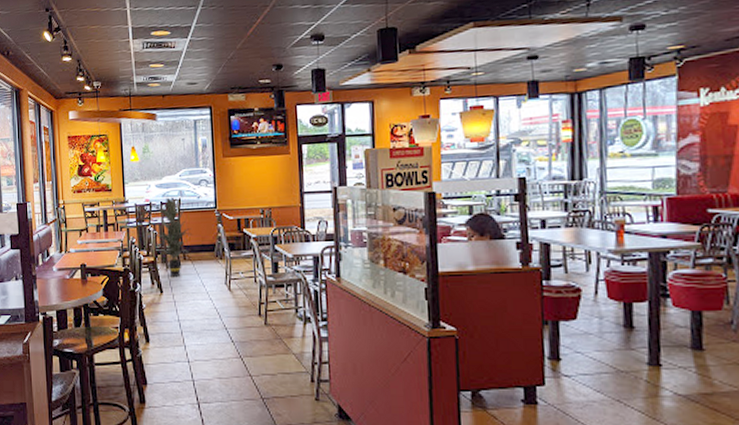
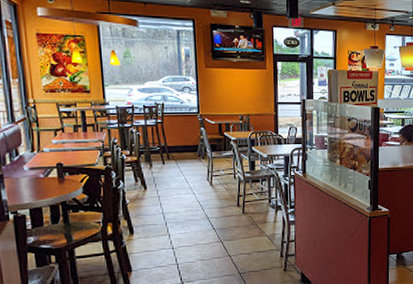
indoor plant: present [150,197,193,277] -> none [132,101,177,175]

